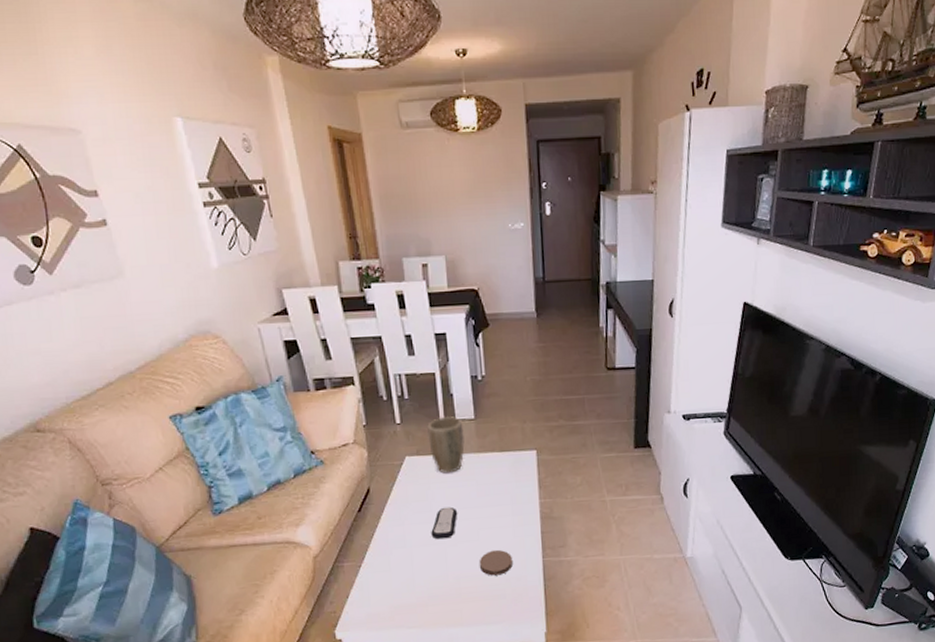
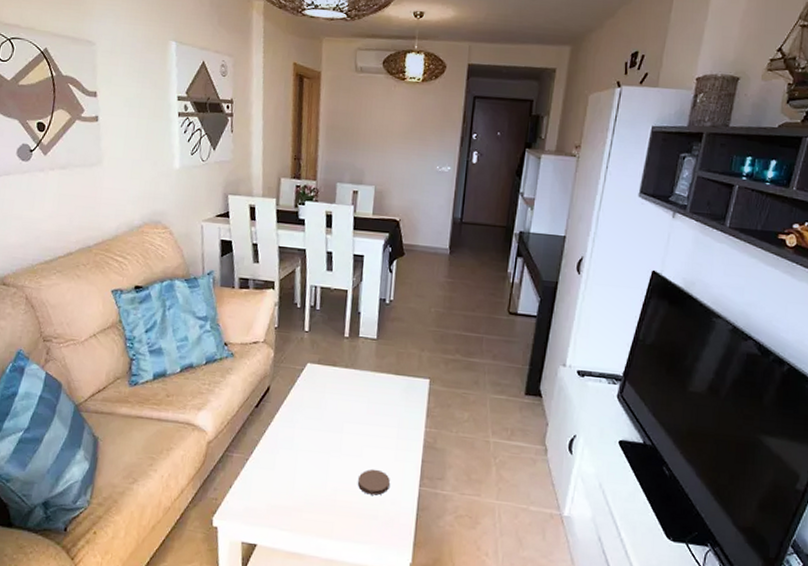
plant pot: present [427,415,465,474] -> none [331,331,365,387]
remote control: present [431,506,457,540] -> none [318,418,345,449]

